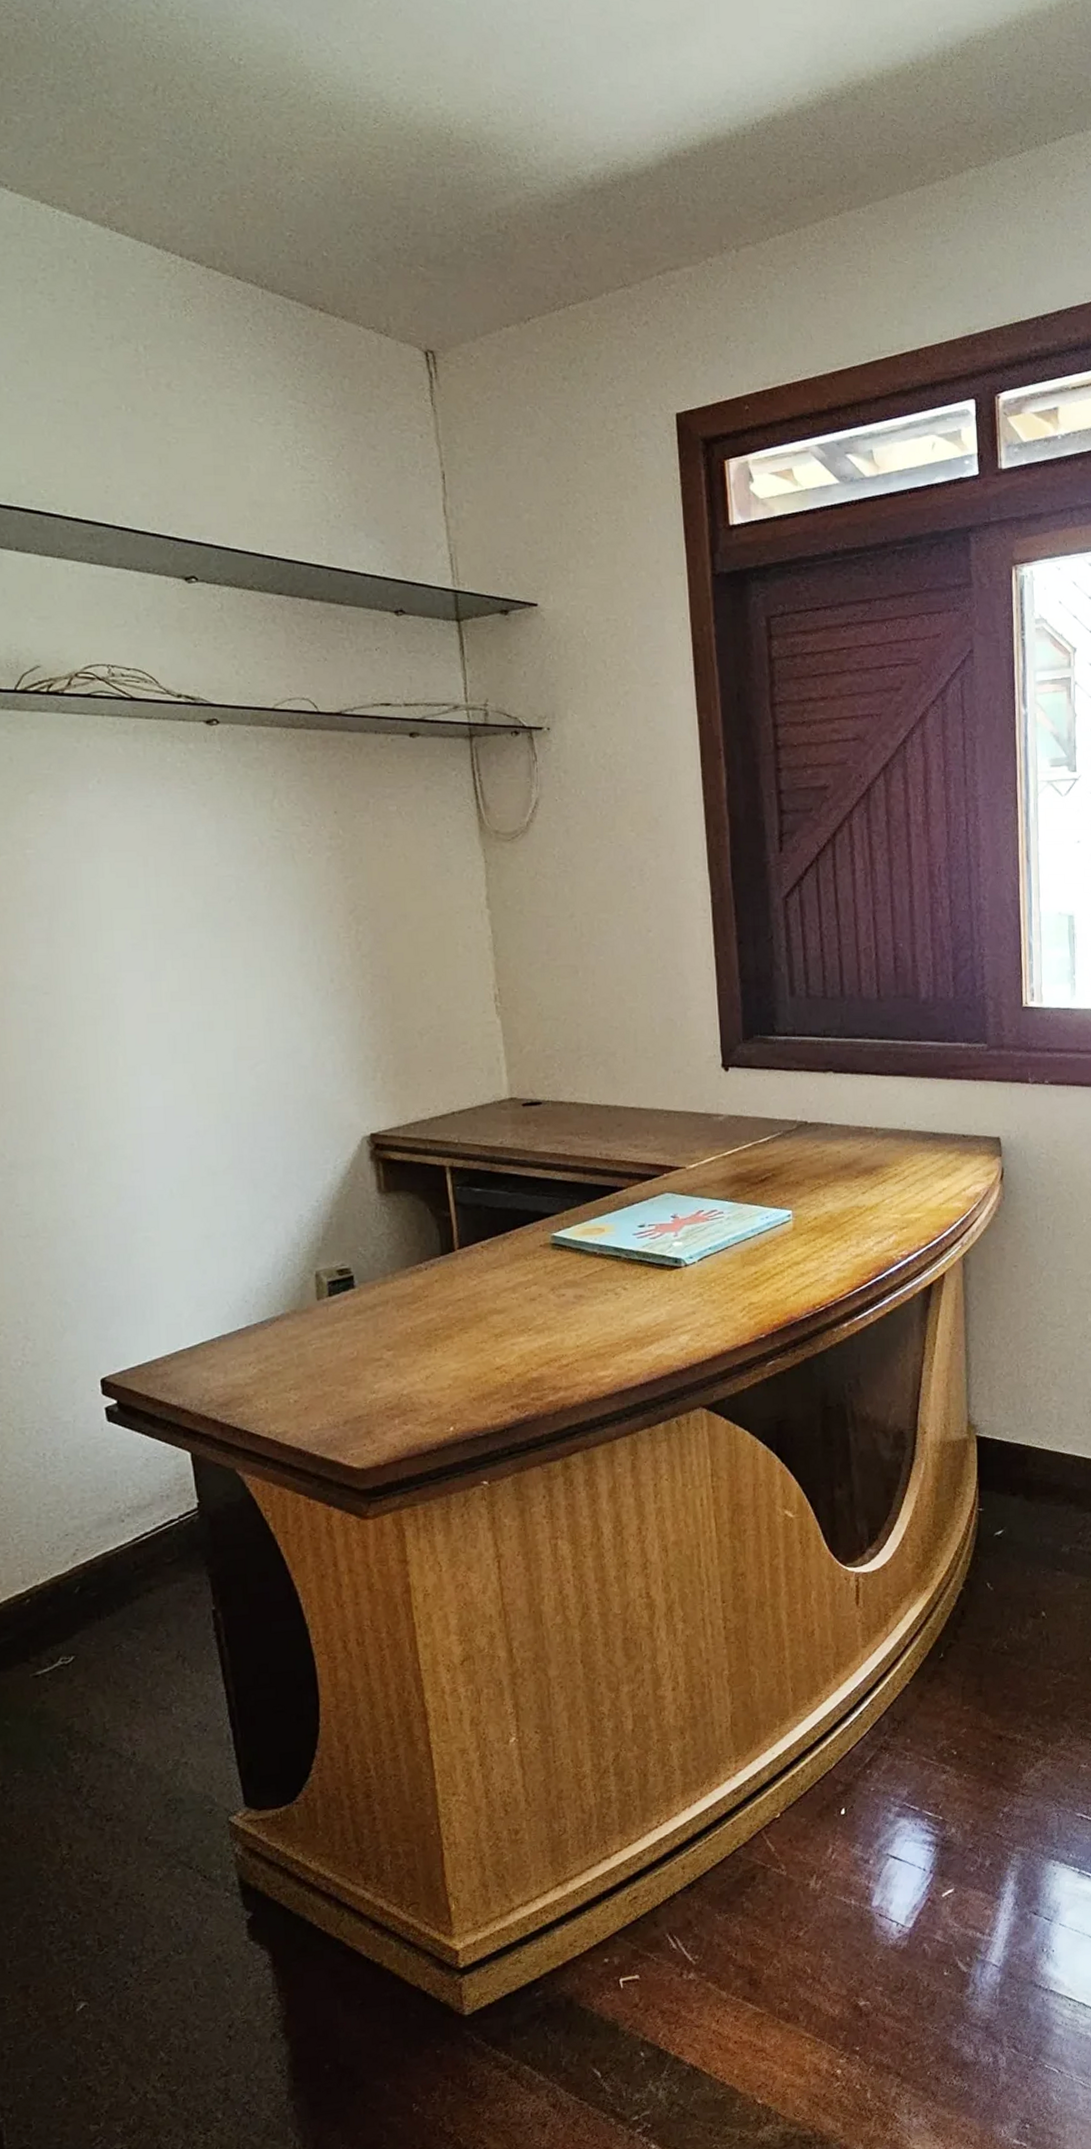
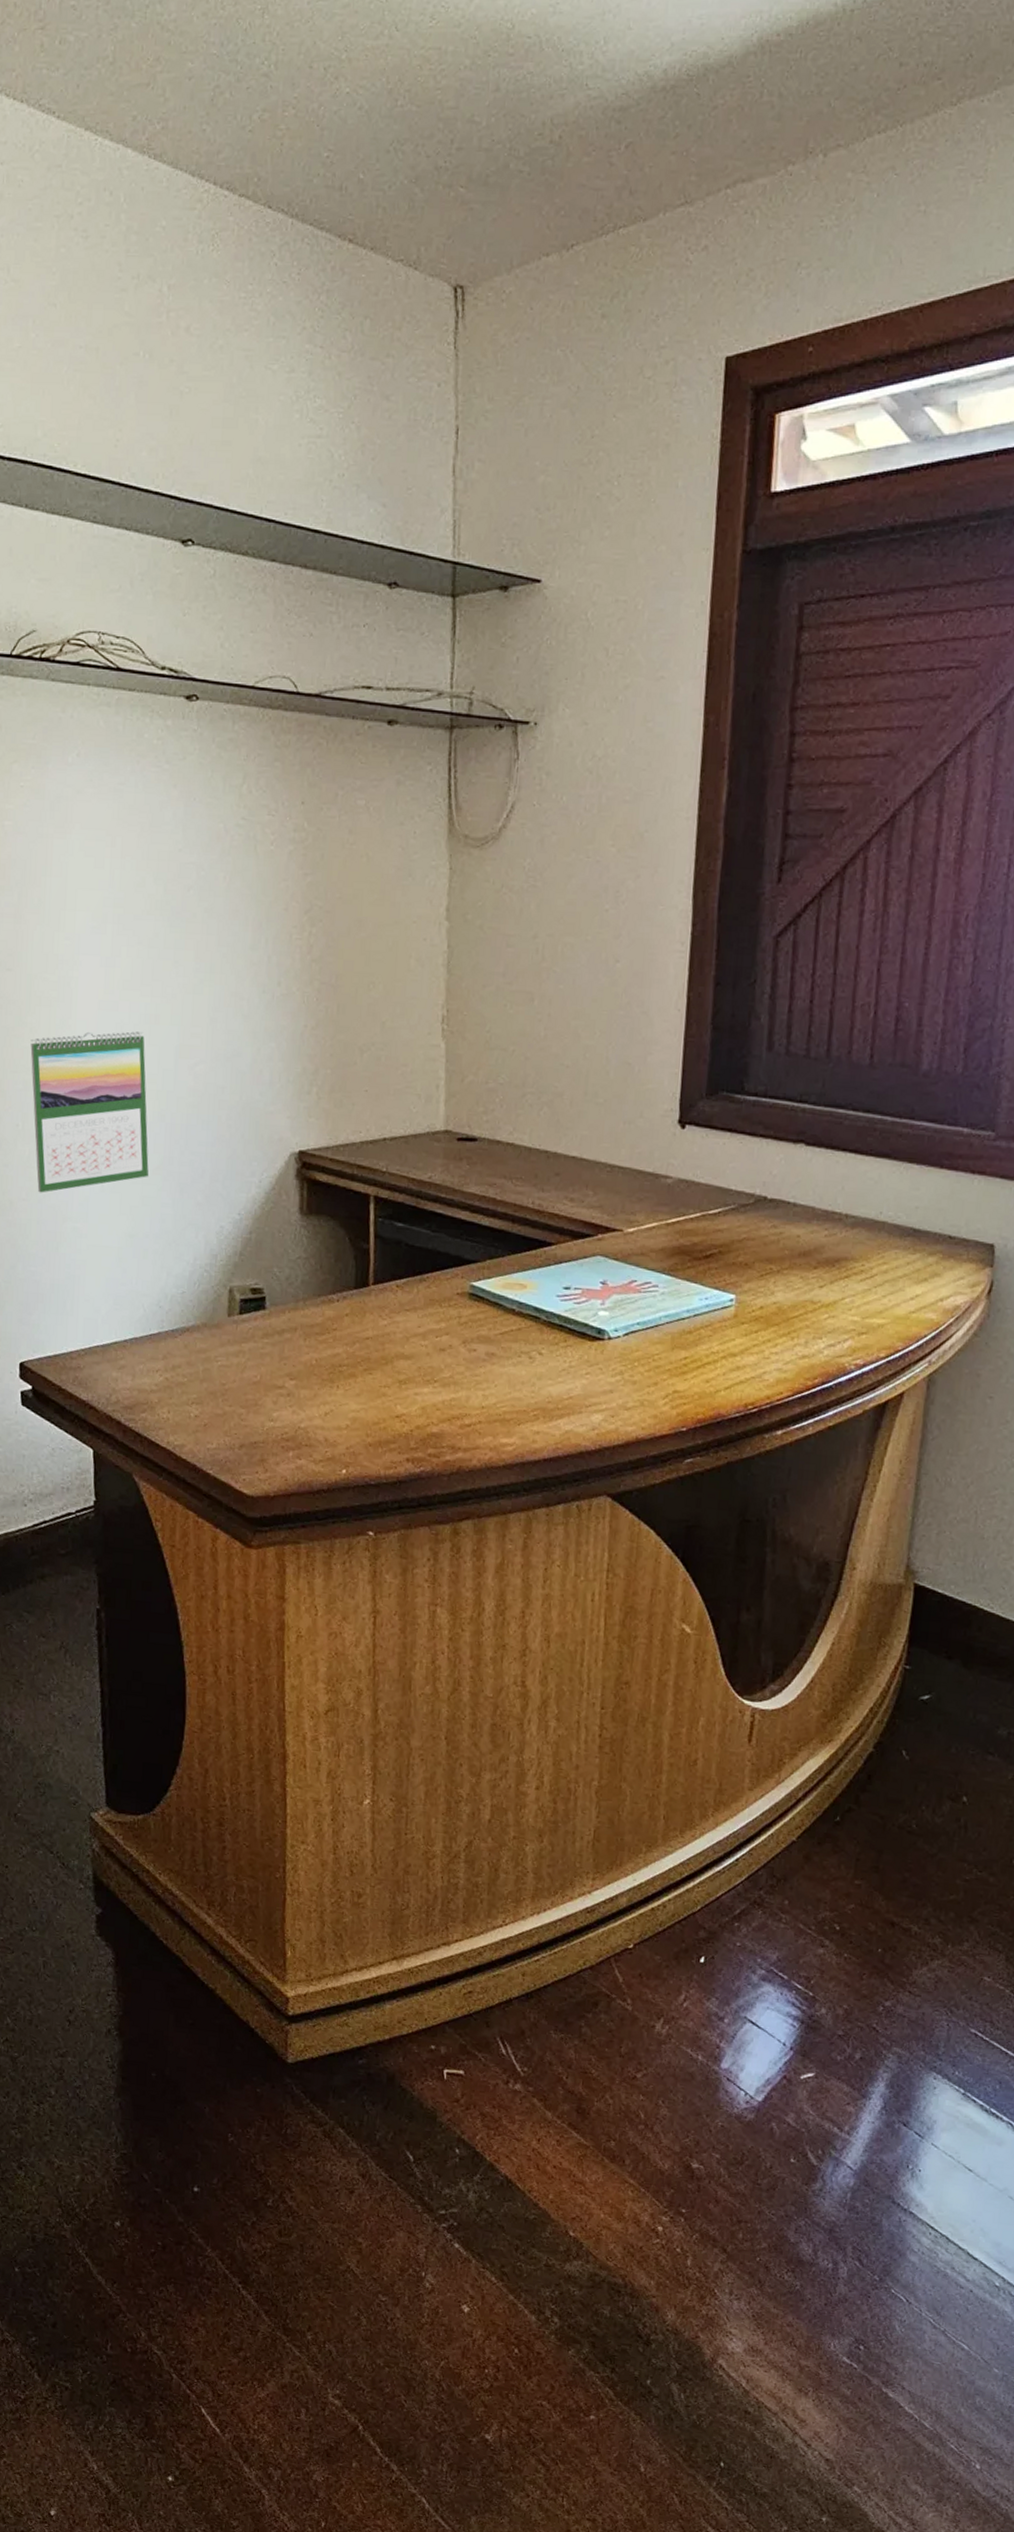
calendar: none [78,1040,219,1208] -> present [30,1031,149,1193]

